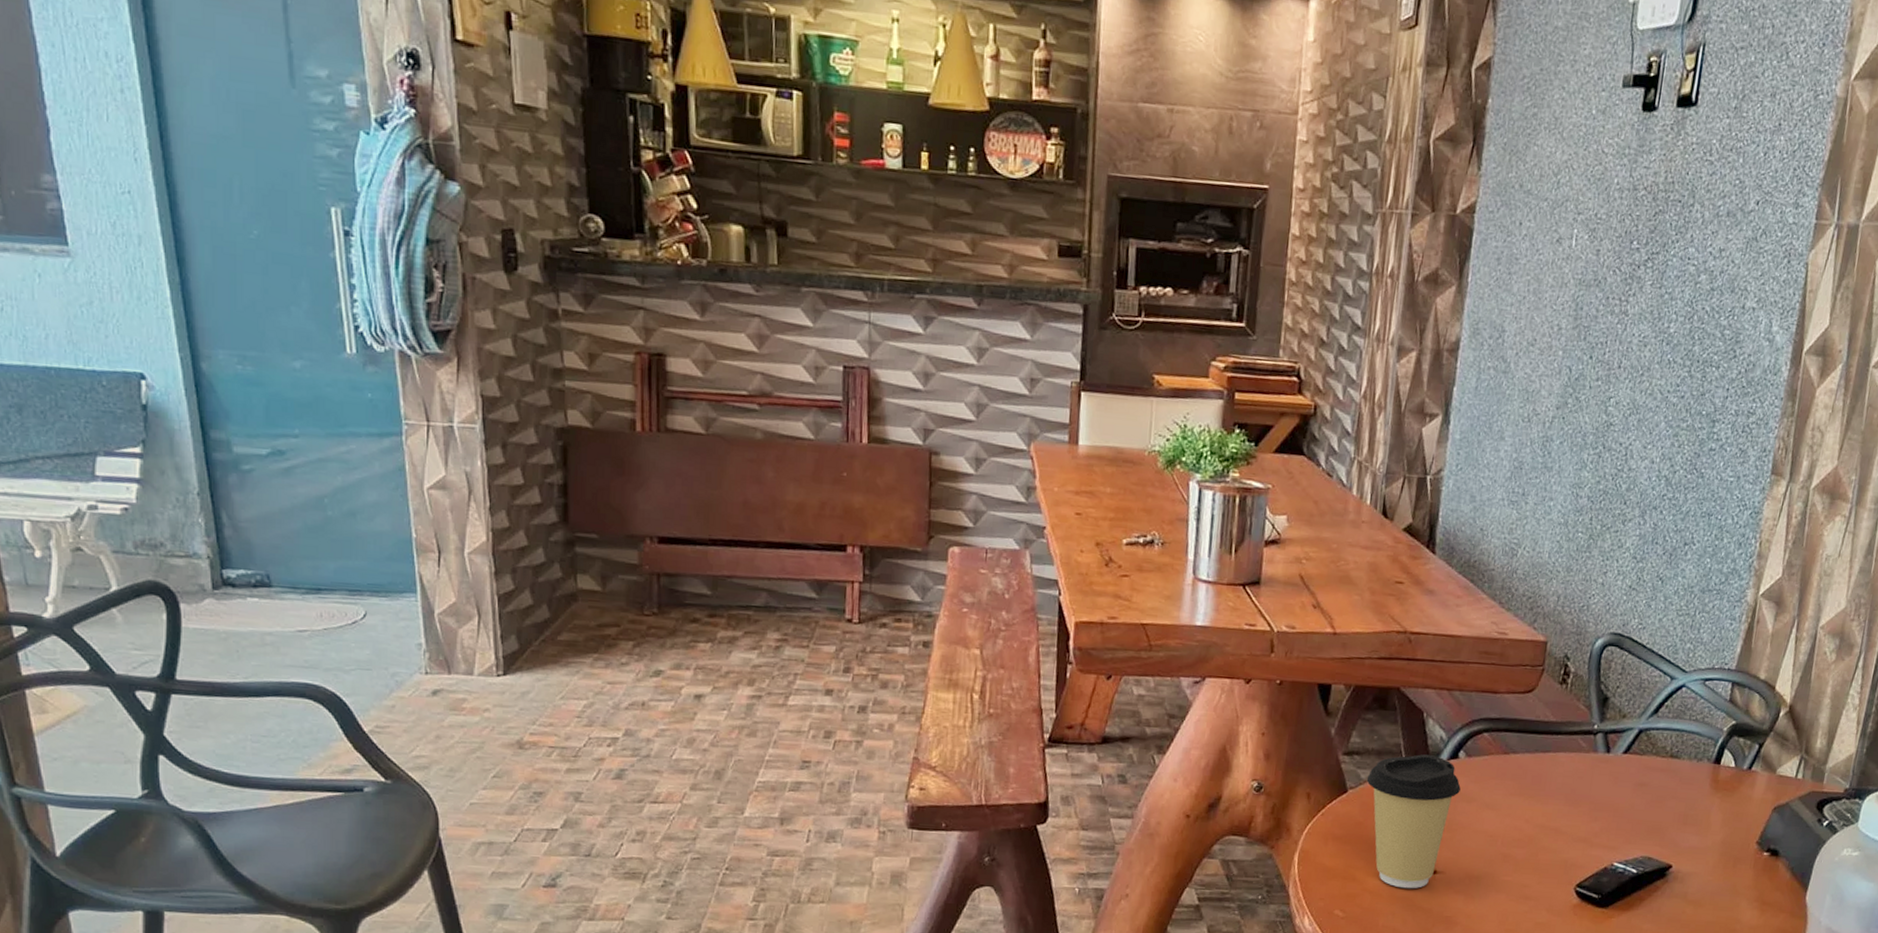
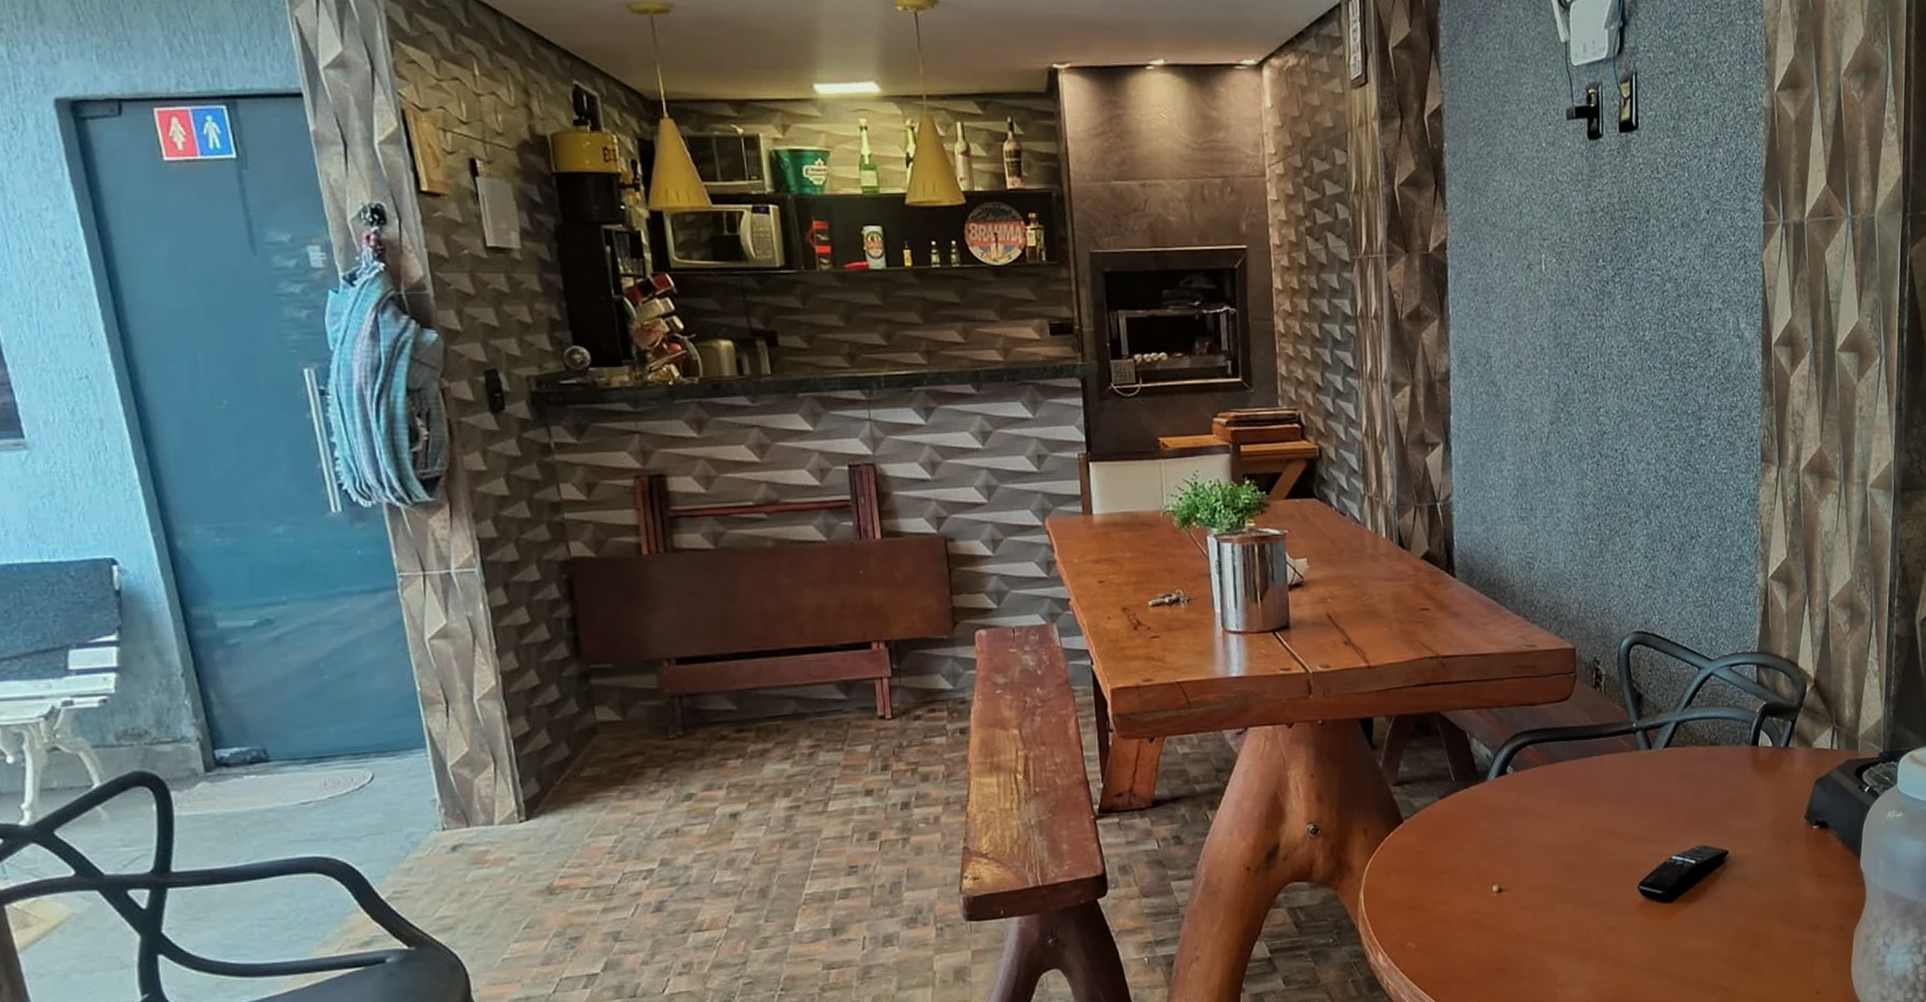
coffee cup: present [1366,754,1461,889] -> none [1420,774,1513,911]

